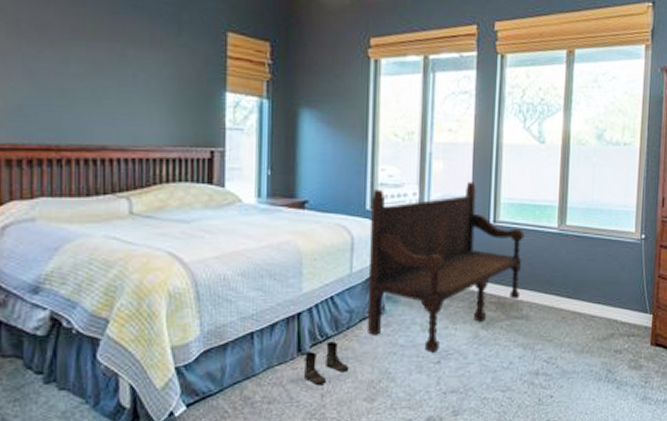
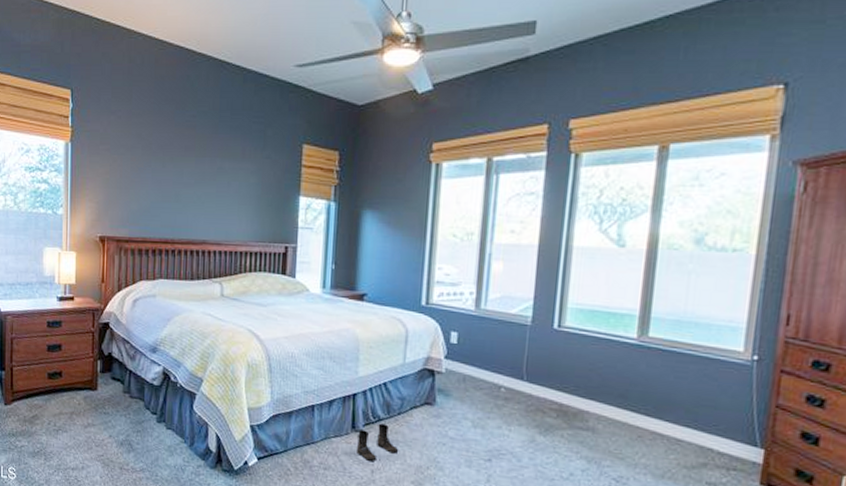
bench: present [366,182,525,353] -> none [417,284,595,450]

